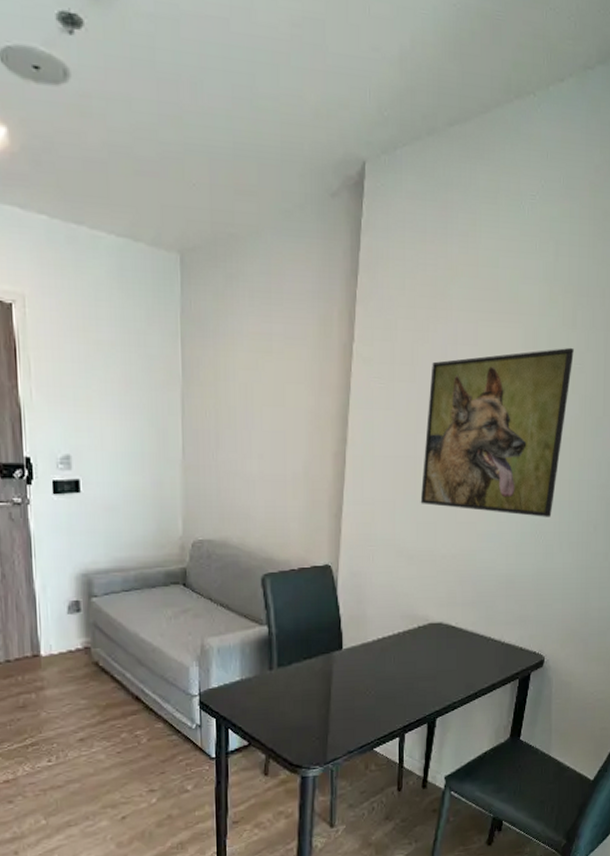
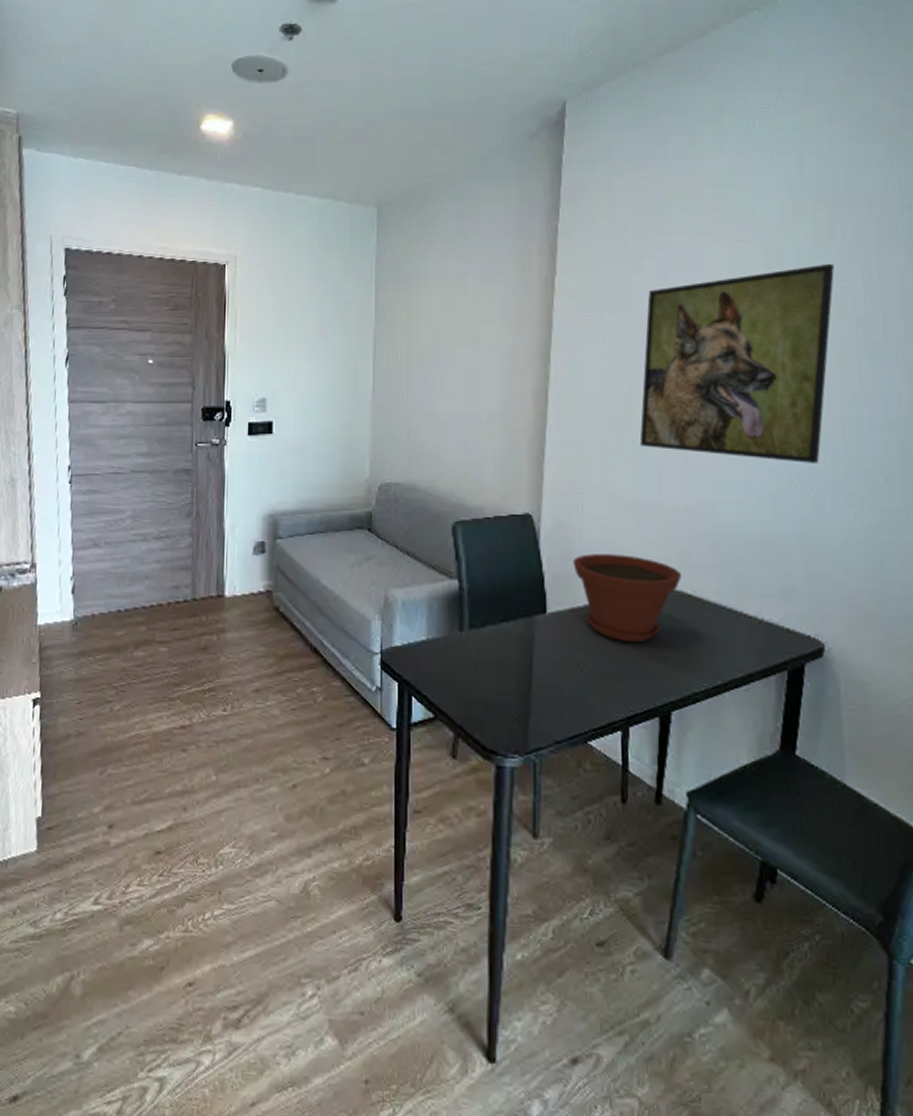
plant pot: none [364,596,448,668] -> present [573,554,681,643]

